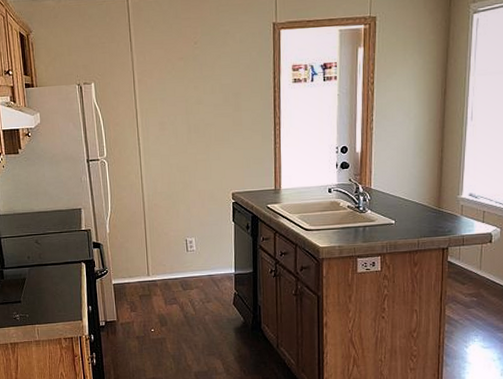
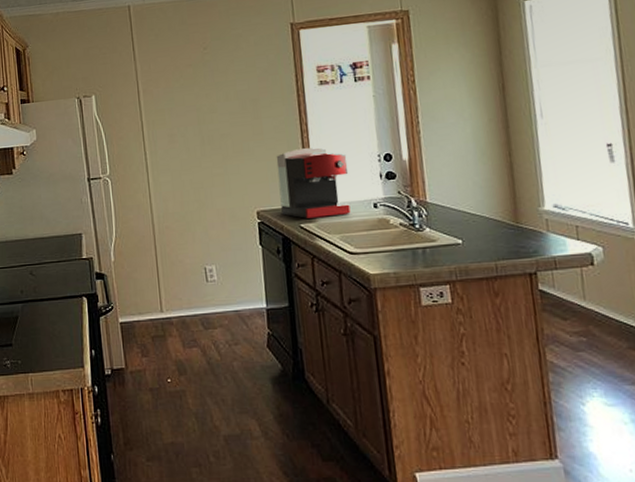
coffee maker: none [251,138,311,200] -> present [276,147,351,219]

